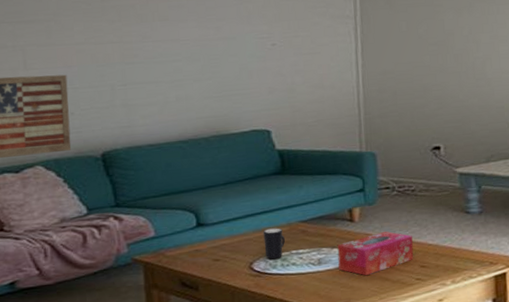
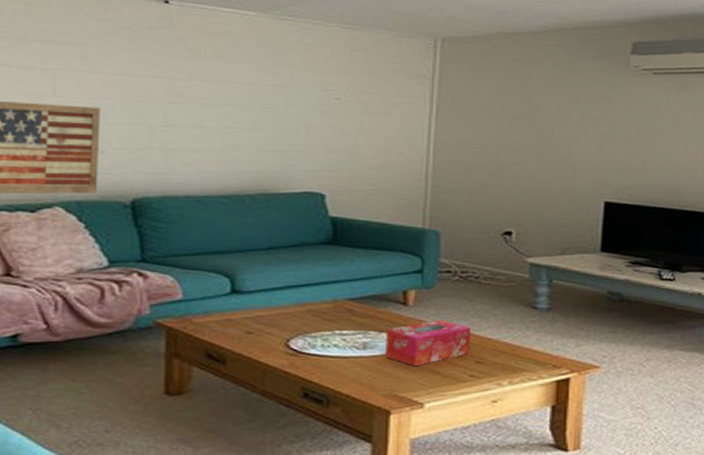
mug: present [263,228,286,260] -> none [304,303,329,338]

